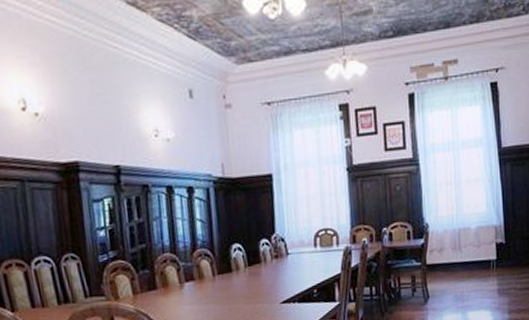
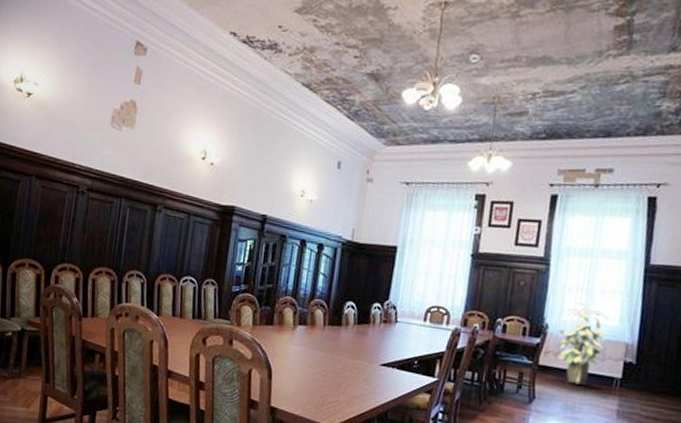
indoor plant: none [436,196,477,275] -> present [556,302,608,385]

